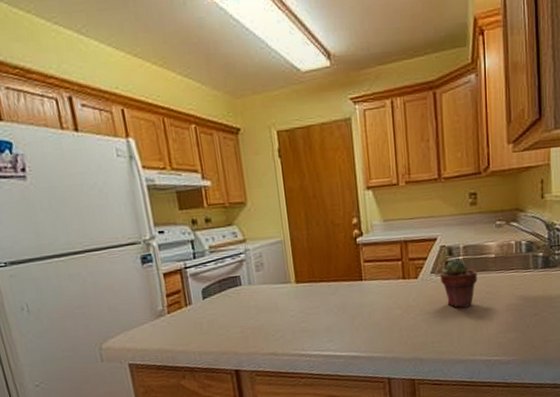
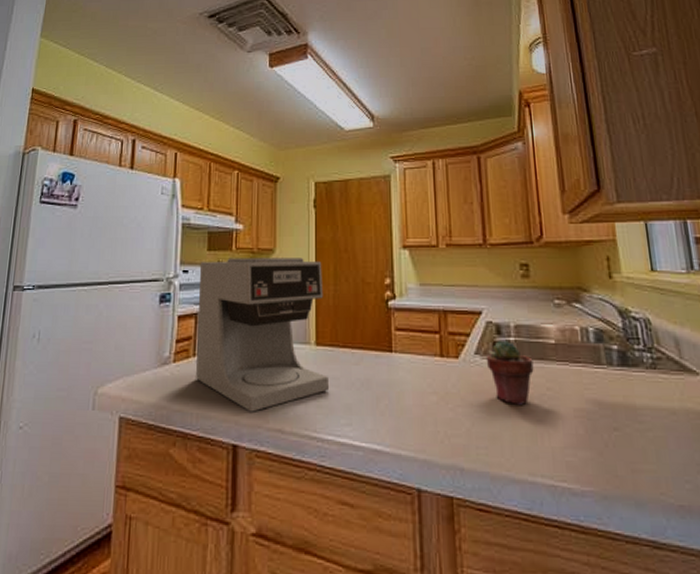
coffee maker: none [175,207,312,344] -> present [196,258,330,412]

